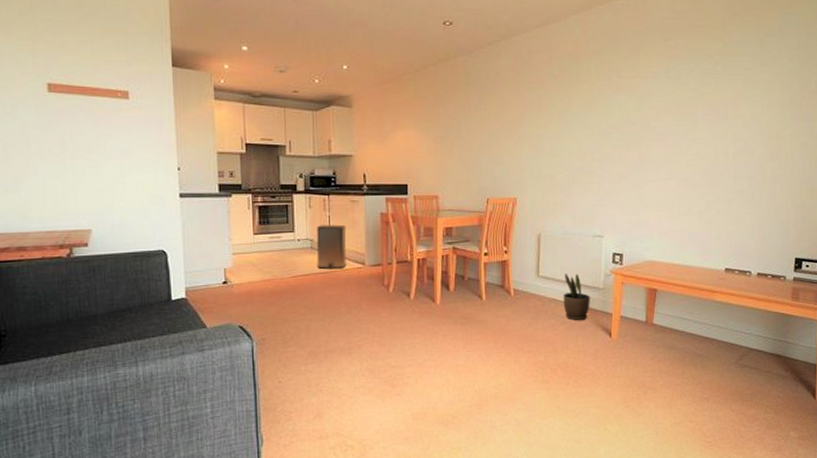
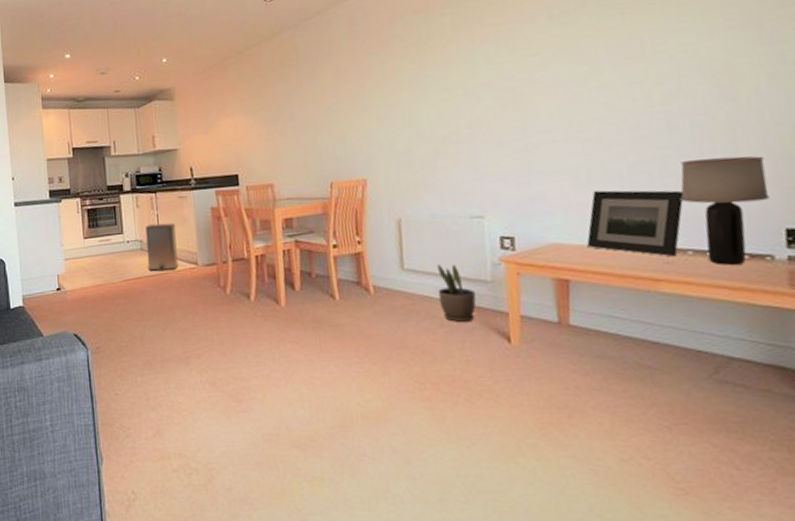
picture frame: none [672,221,738,275] -> present [586,190,684,257]
table lamp: none [735,203,790,282] -> present [680,156,770,265]

